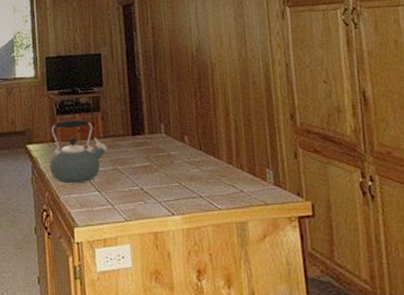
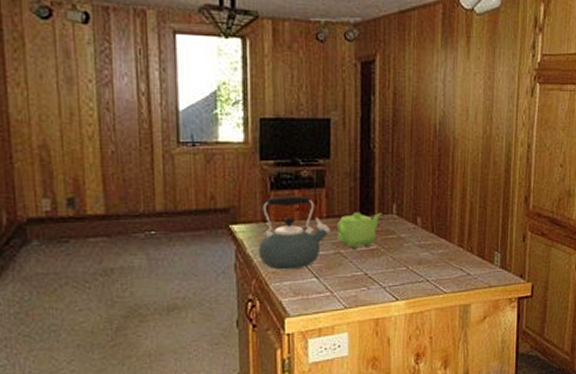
teapot: none [113,132,153,165] -> present [337,212,383,249]

